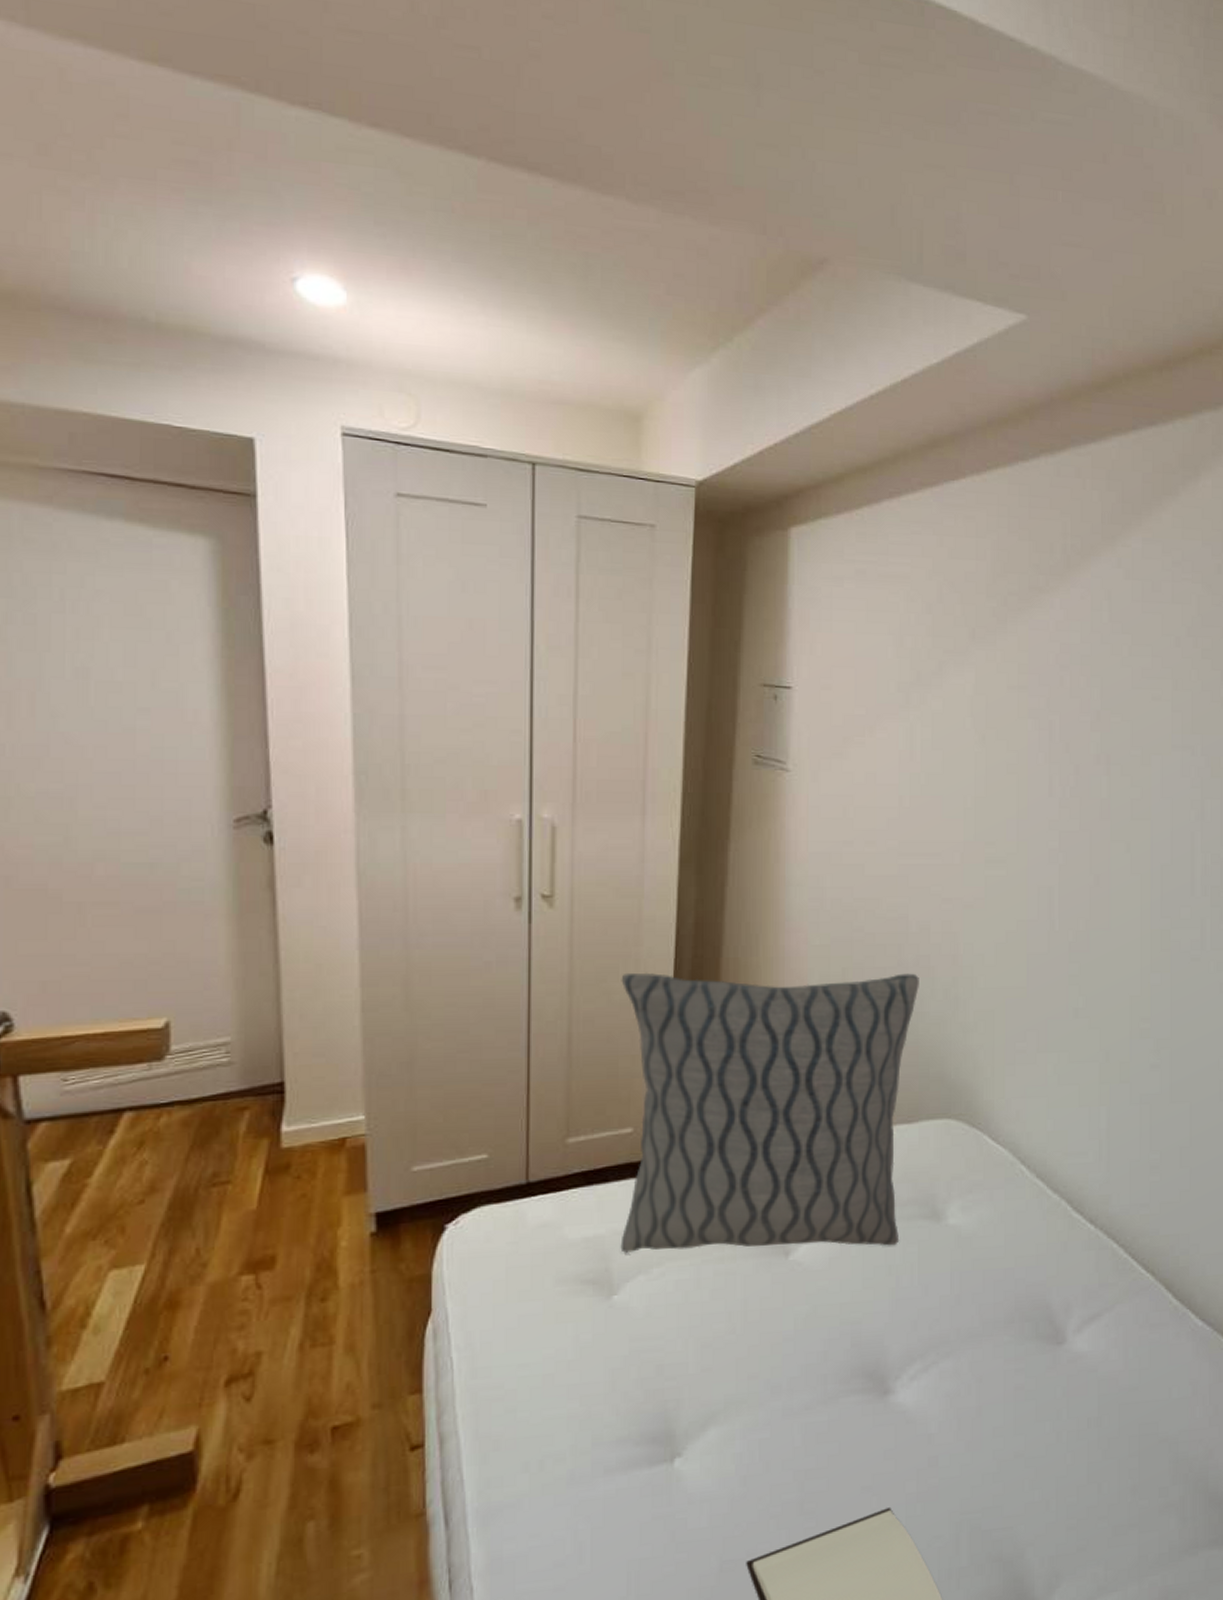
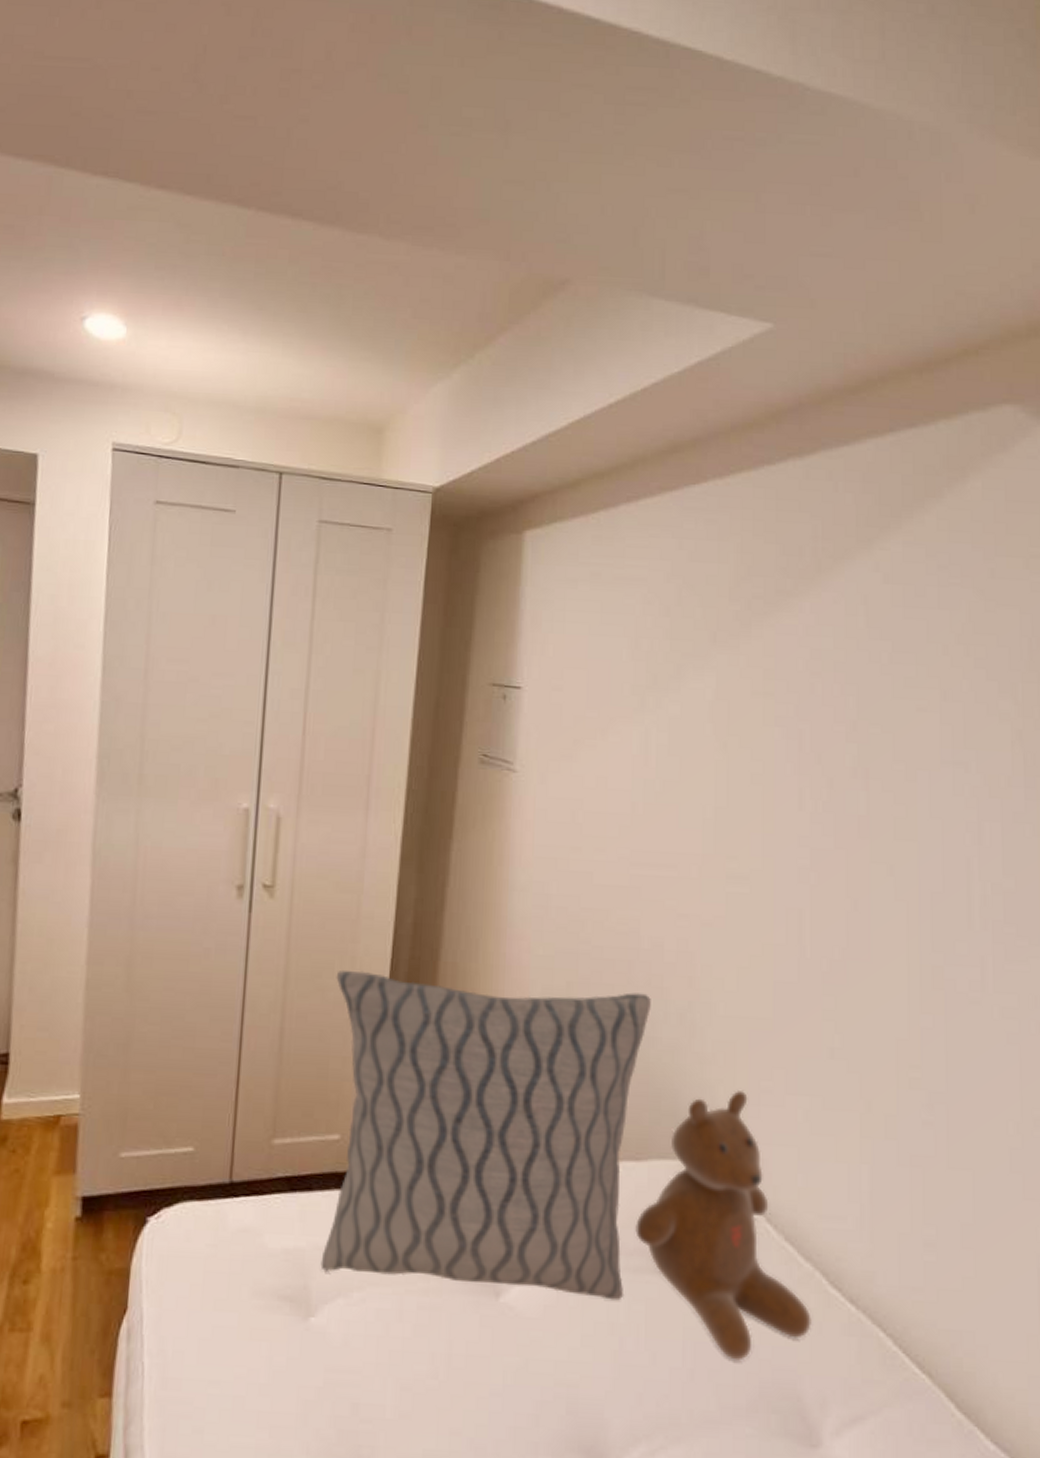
stuffed bear: none [908,1053,1058,1283] -> present [635,1091,811,1361]

